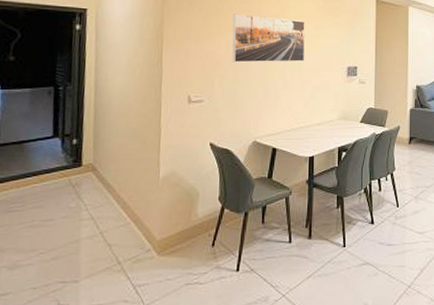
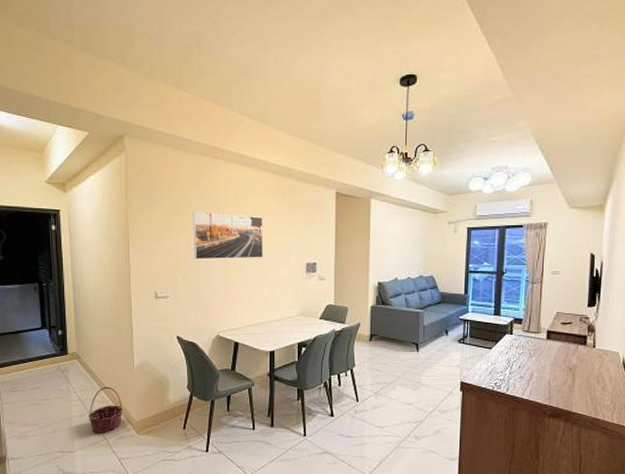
basket: none [100,202,143,257] -> present [88,386,123,433]

